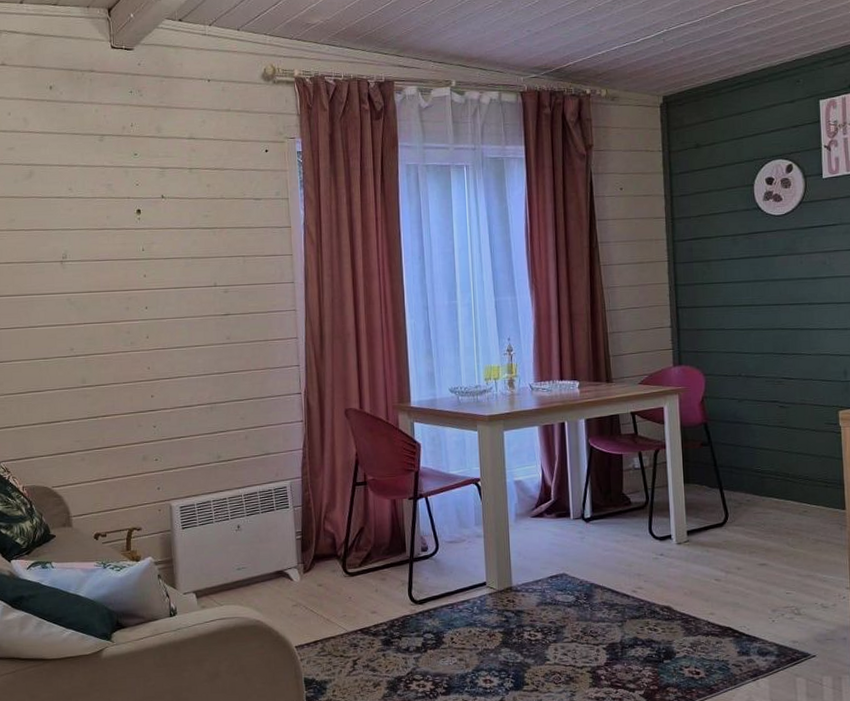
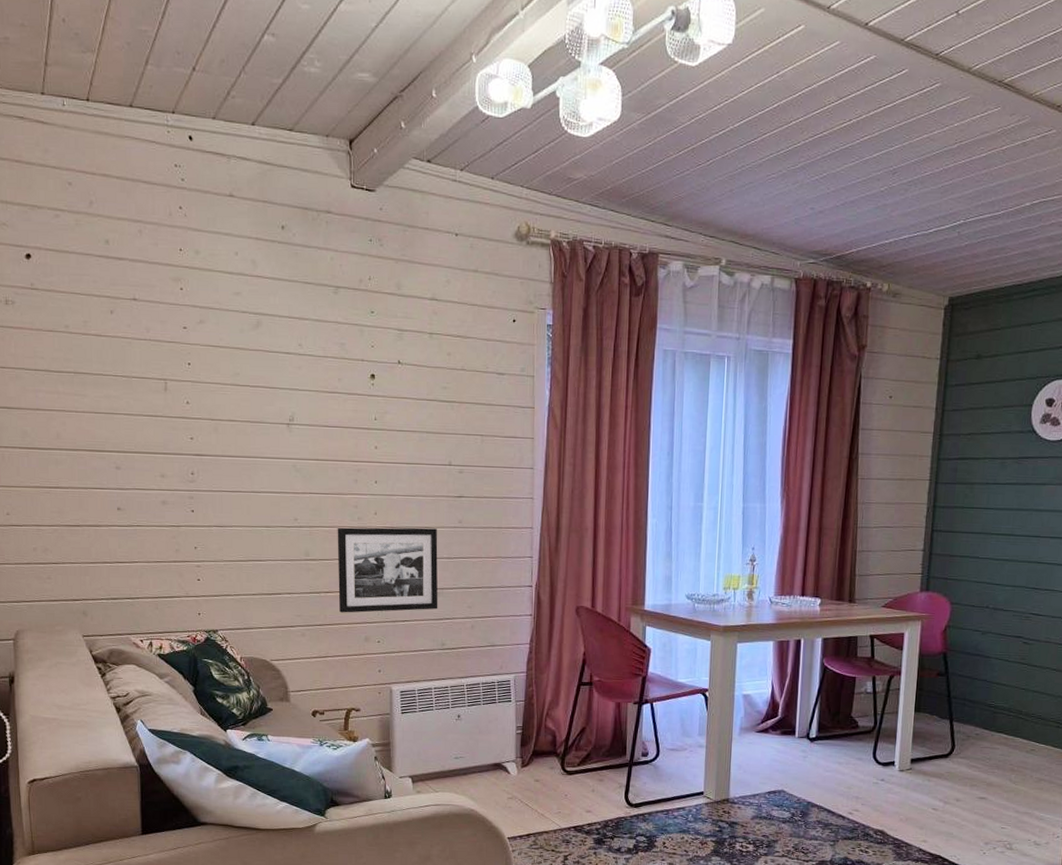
picture frame: none [111,346,212,435] -> present [337,527,438,613]

